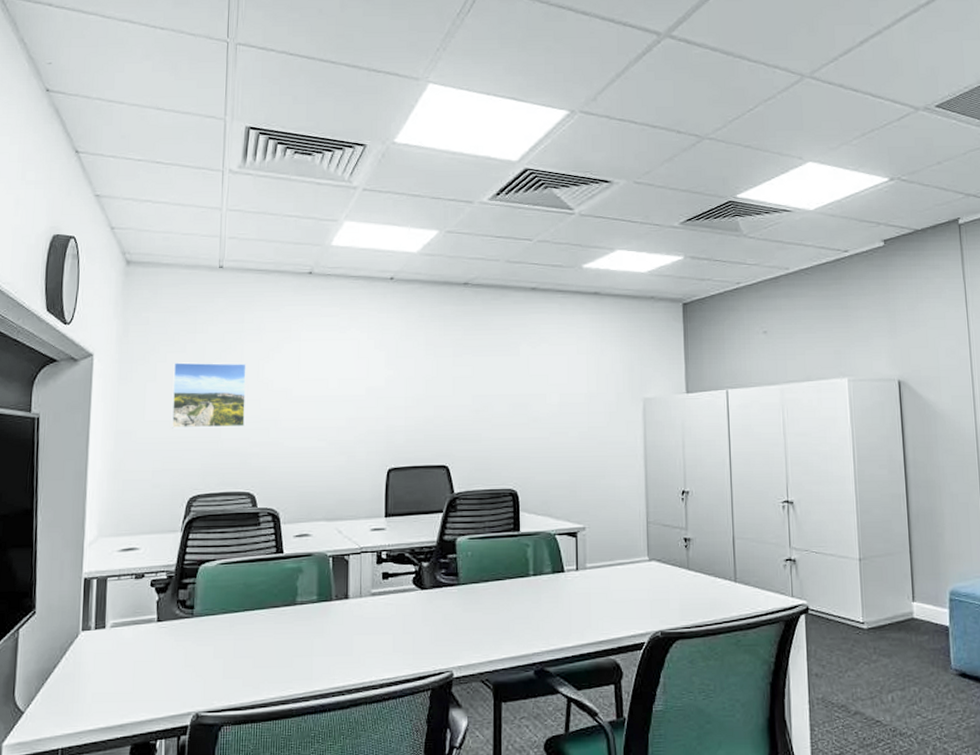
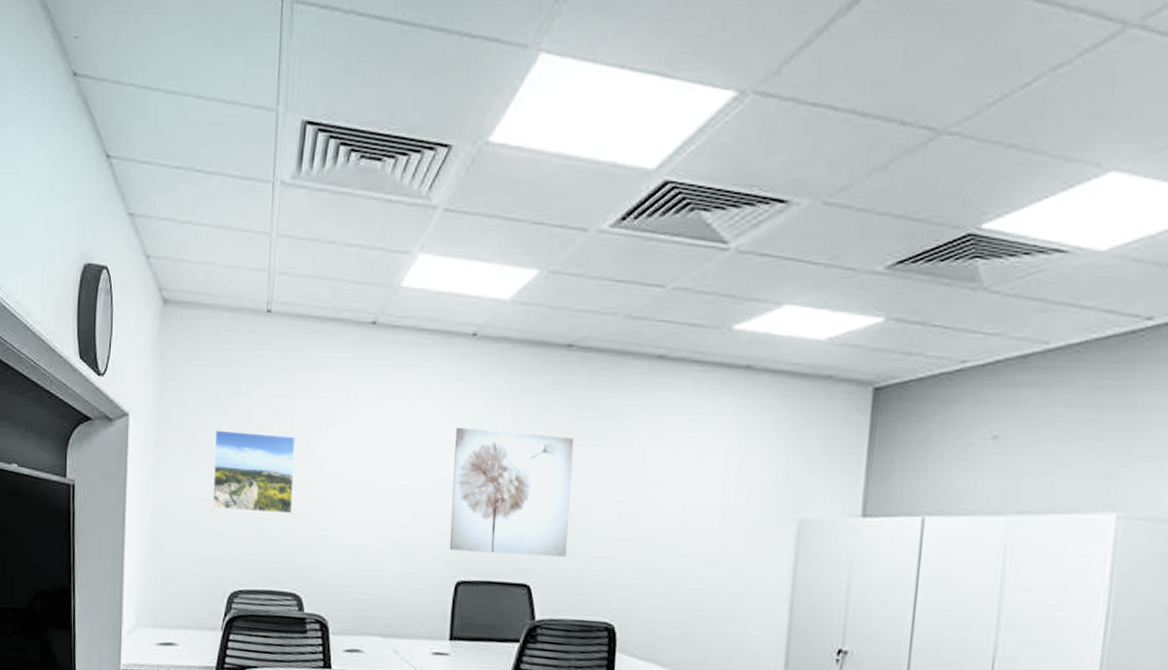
wall art: none [380,348,476,444] -> present [449,427,574,558]

